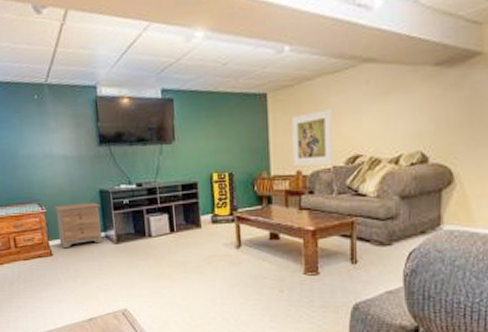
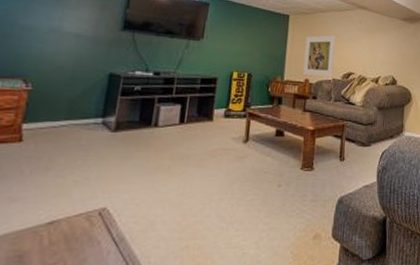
nightstand: present [55,202,103,249] -> none [37,84,106,134]

